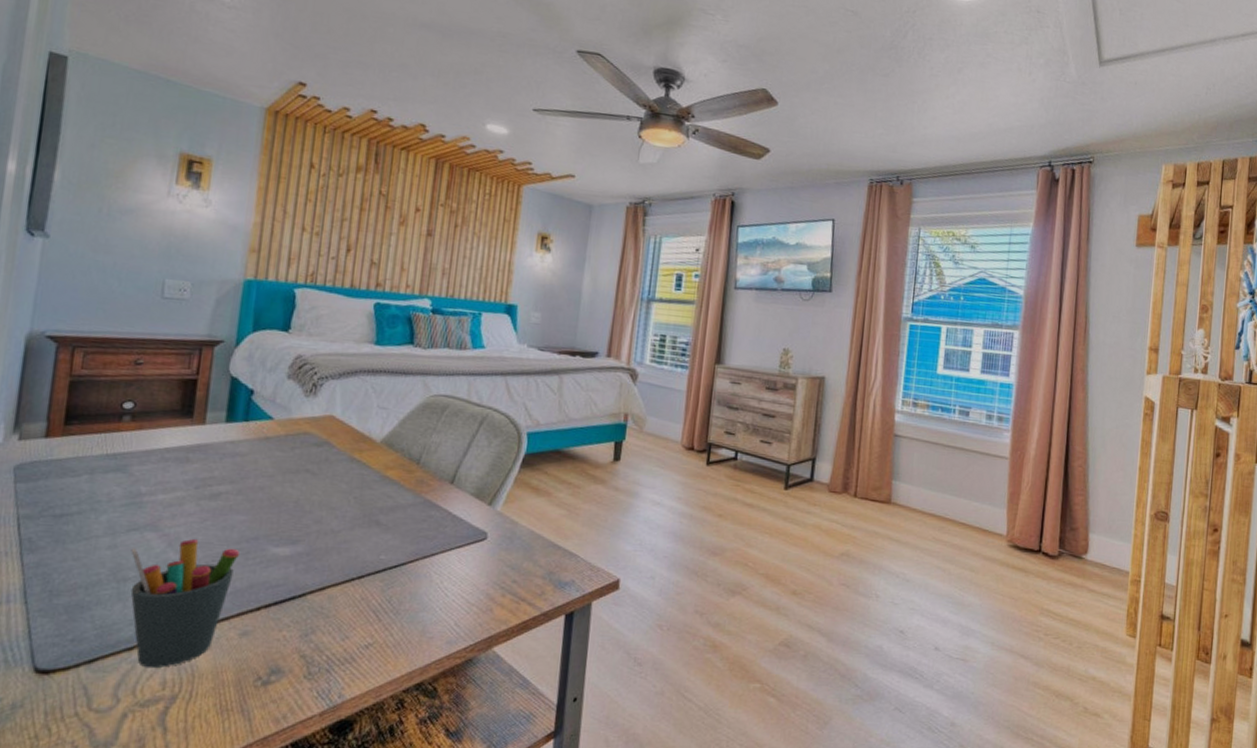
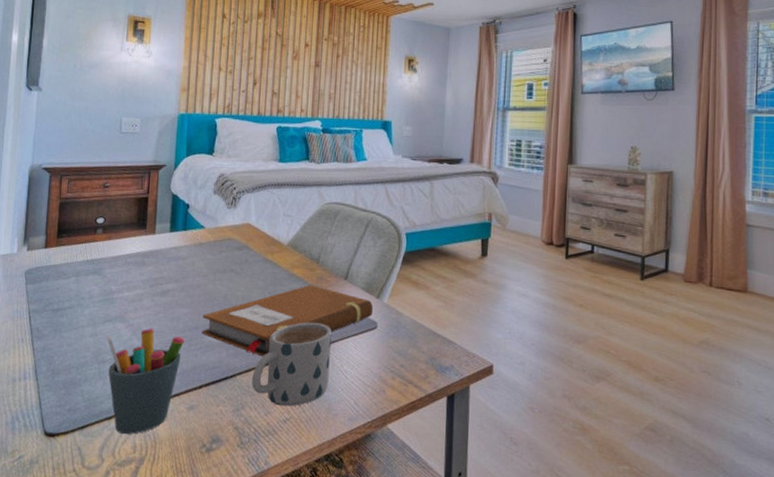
notebook: none [263,489,484,573] -> present [202,285,374,357]
mug: none [326,533,431,630] -> present [252,323,332,407]

